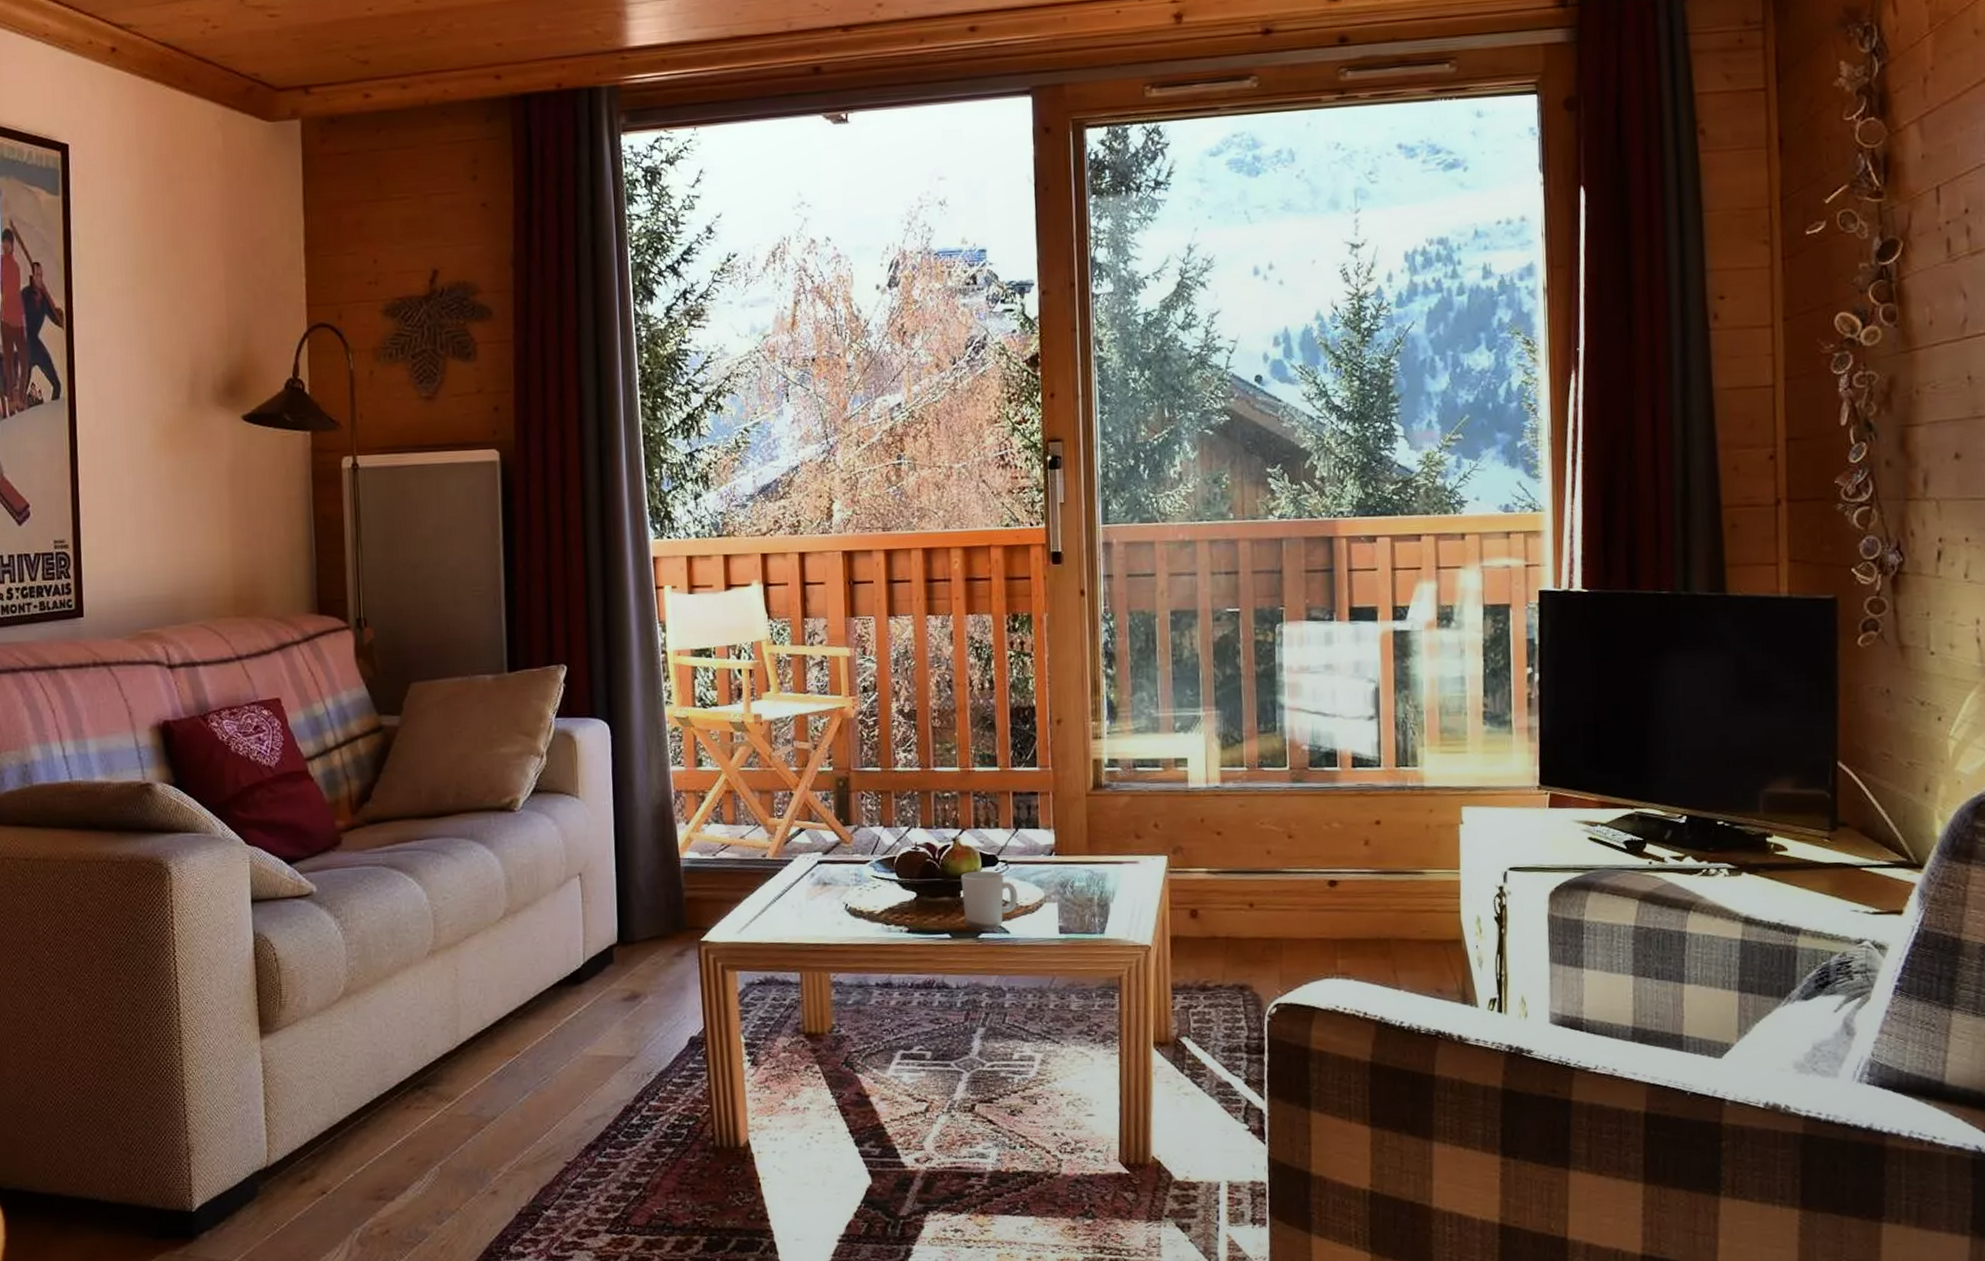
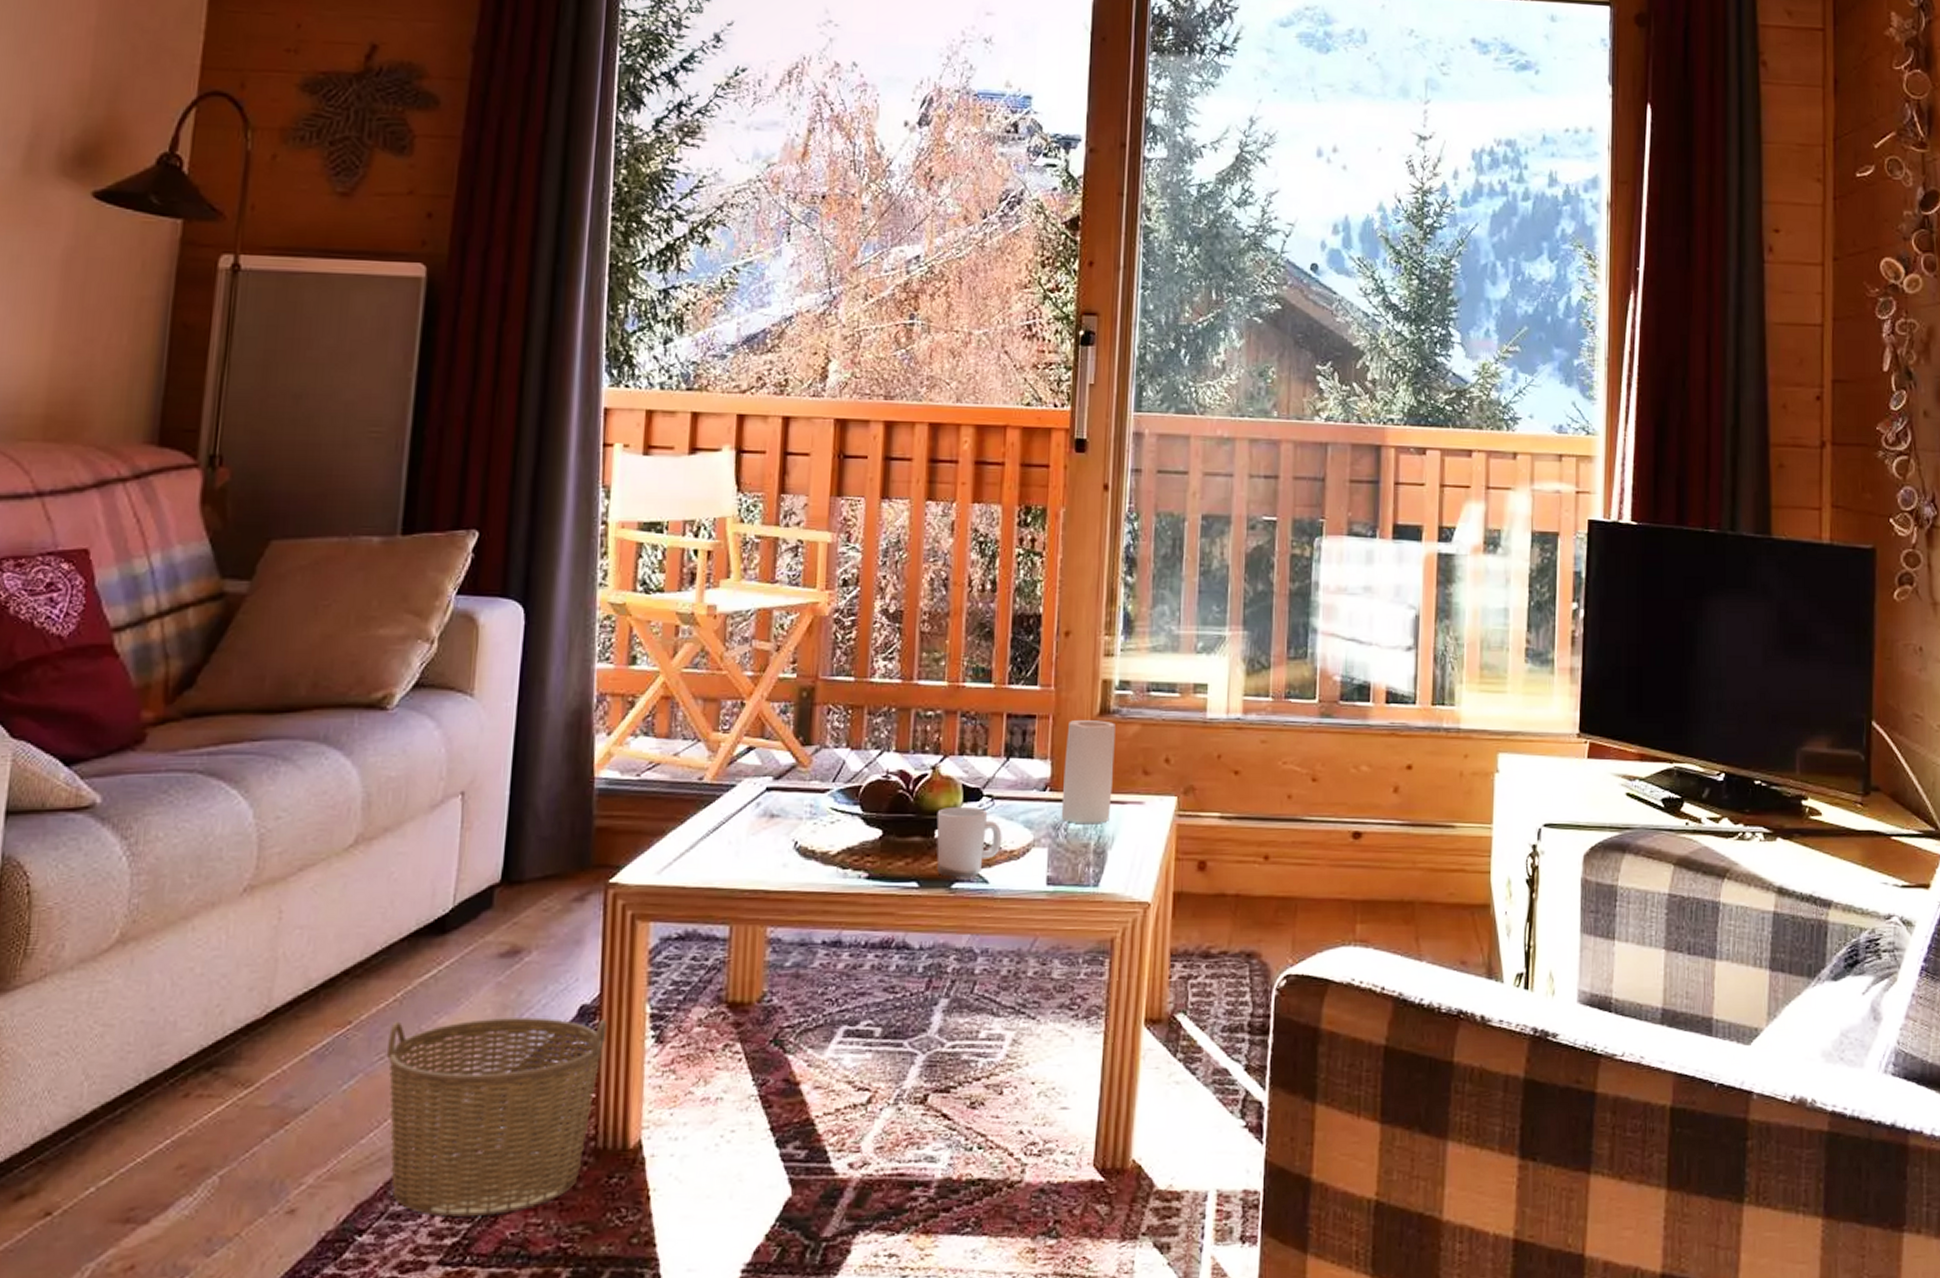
basket: none [548,1047,713,1198] -> present [386,1017,607,1217]
candle: none [1066,793,1110,882] -> present [1061,719,1115,825]

